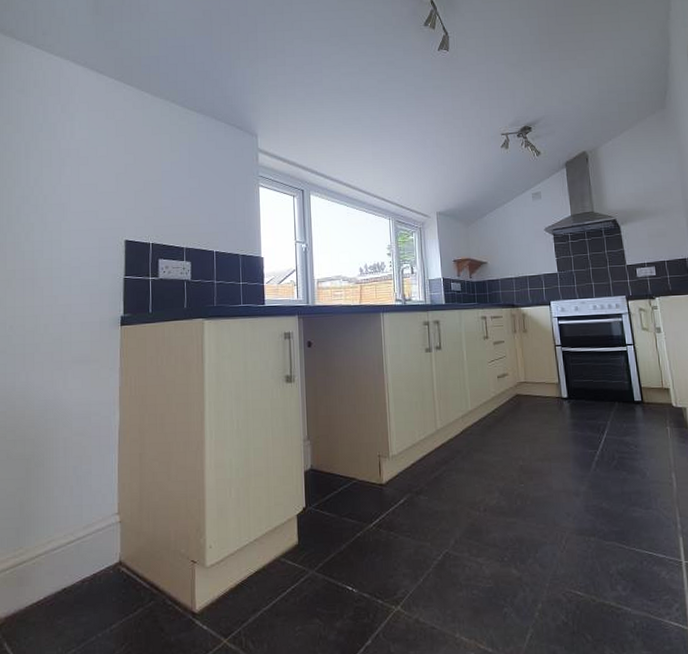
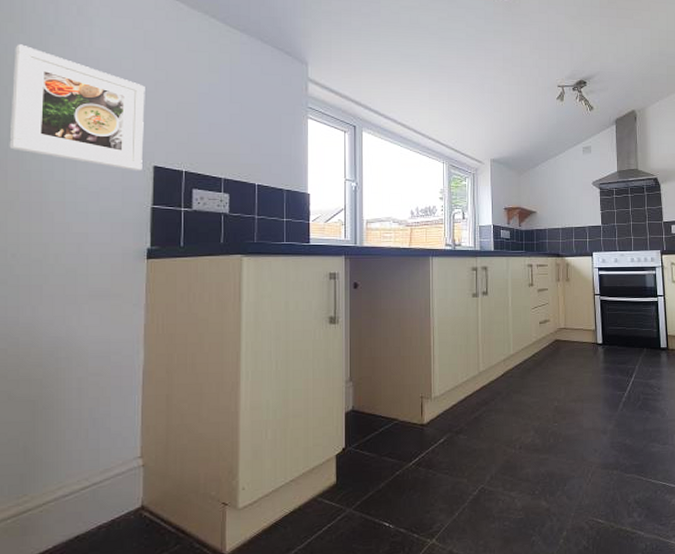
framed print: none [8,142,117,246] -> present [9,44,145,171]

